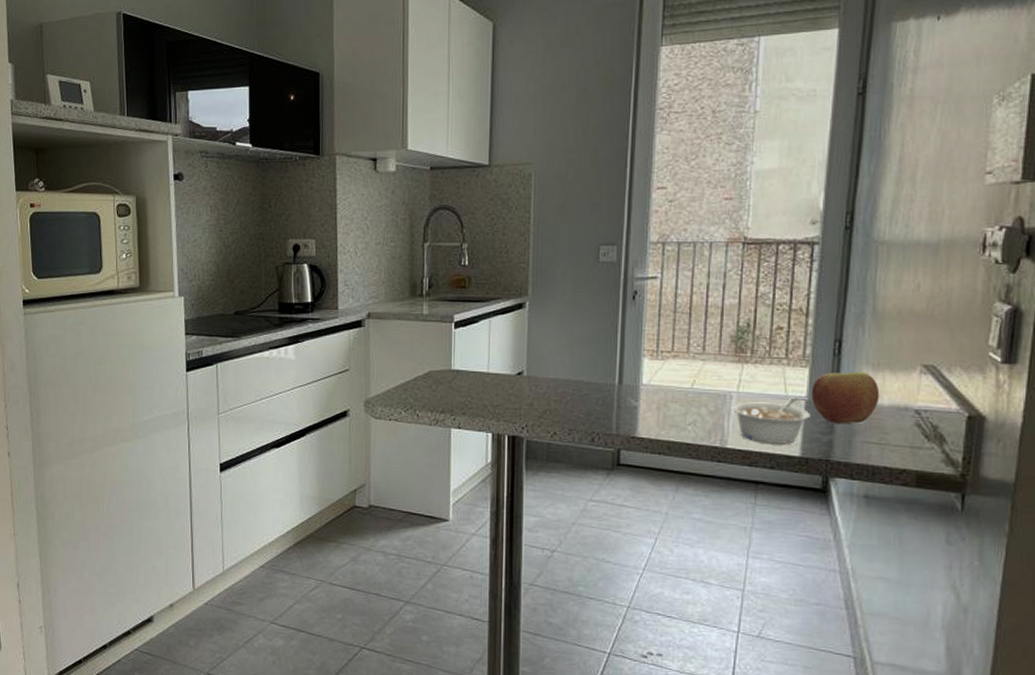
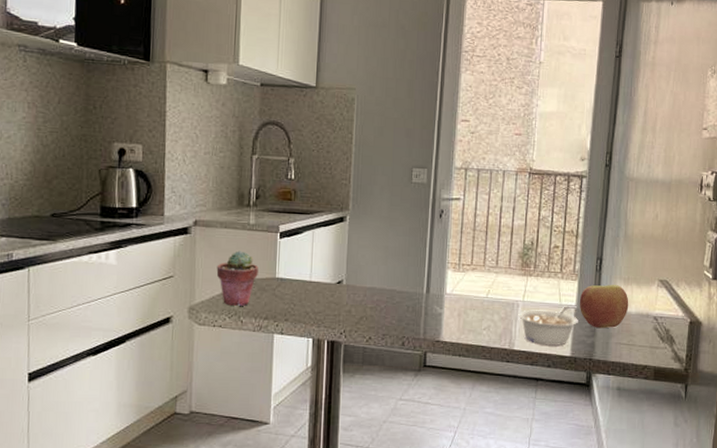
potted succulent: none [391,342,433,399] -> present [216,251,258,306]

